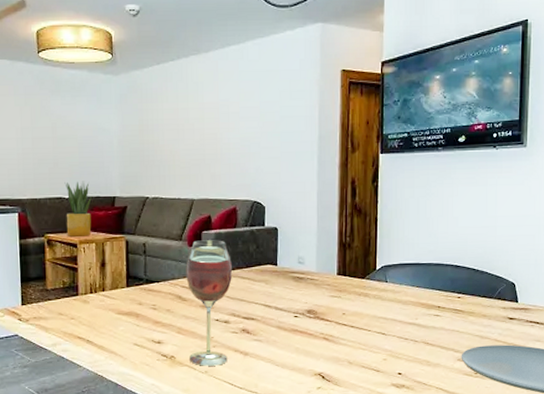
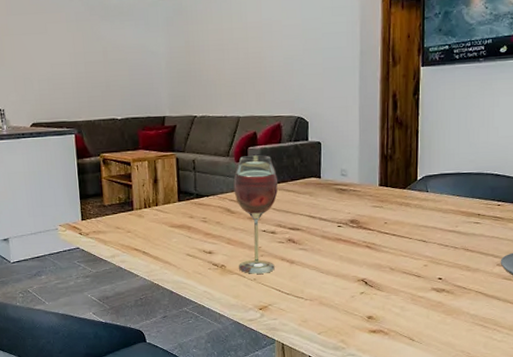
planter: present [64,181,92,238] -> none [116,102,144,156]

